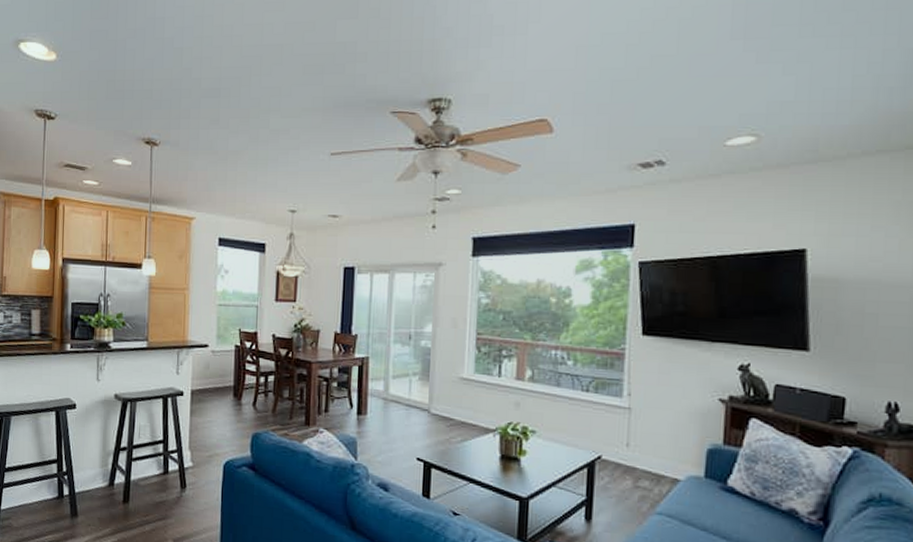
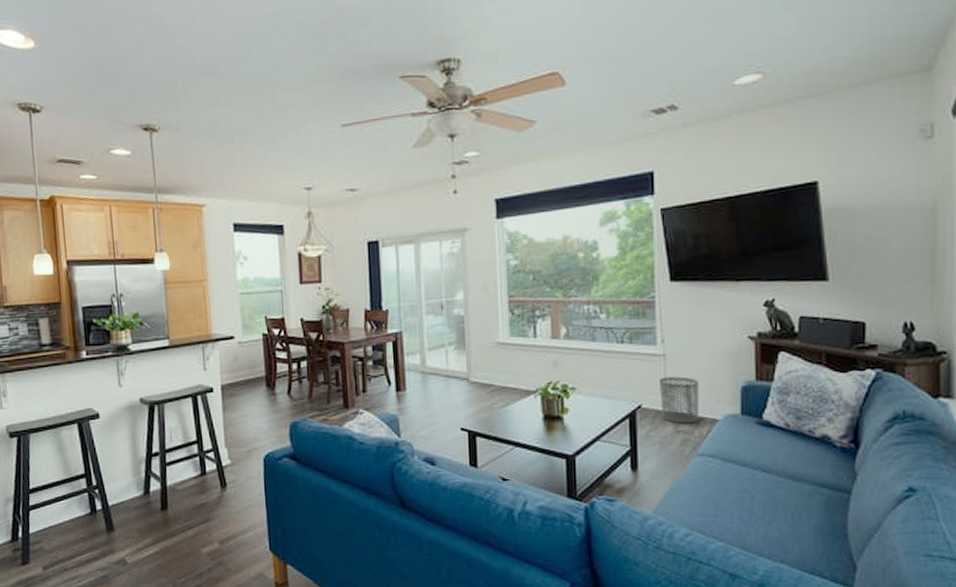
waste bin: none [621,430,663,481] -> present [660,376,700,424]

